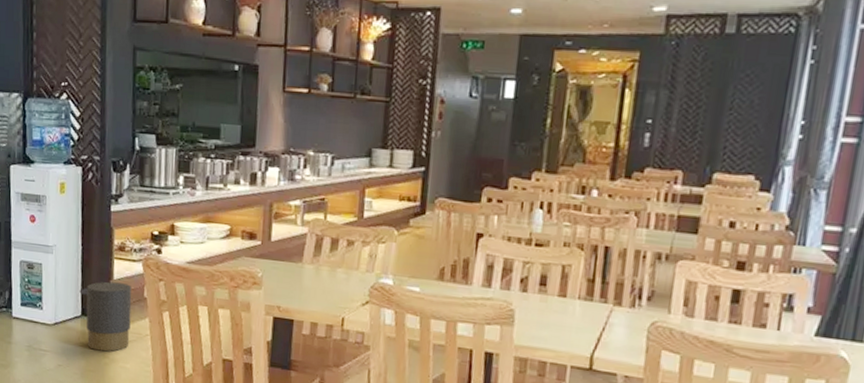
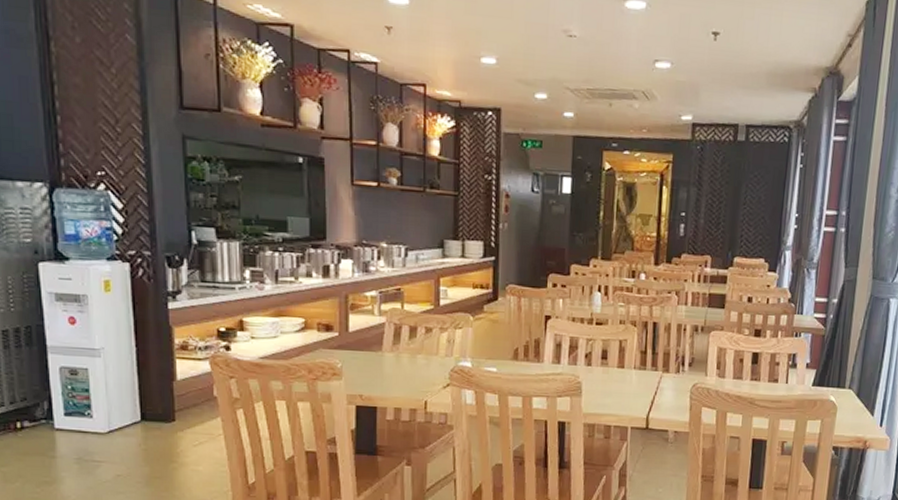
trash can: present [79,281,132,352] -> none [137,383,200,456]

